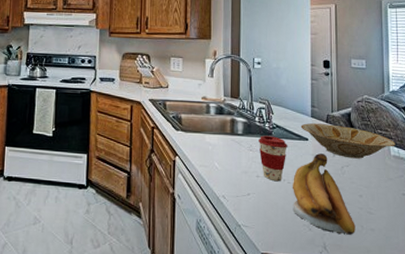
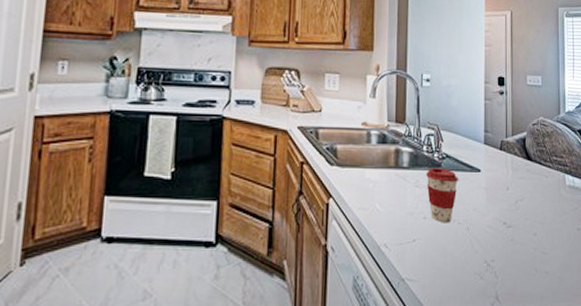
banana: present [293,153,355,235] -> none [463,187,529,281]
bowl: present [300,123,395,159] -> none [472,151,571,191]

